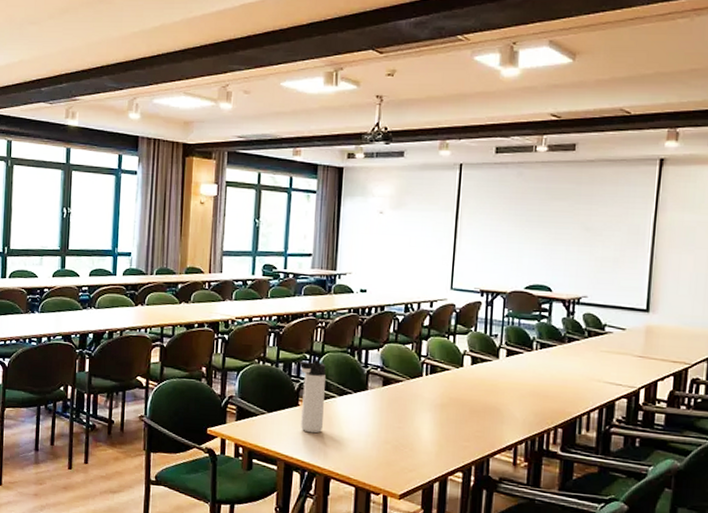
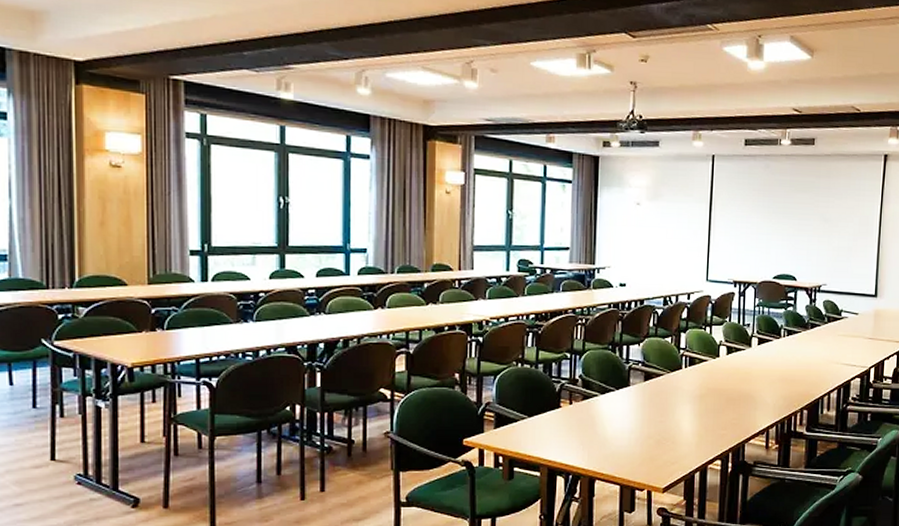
thermos bottle: present [299,360,326,434] -> none [560,358,587,435]

